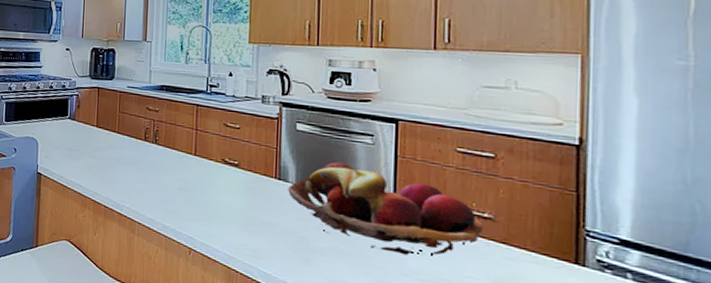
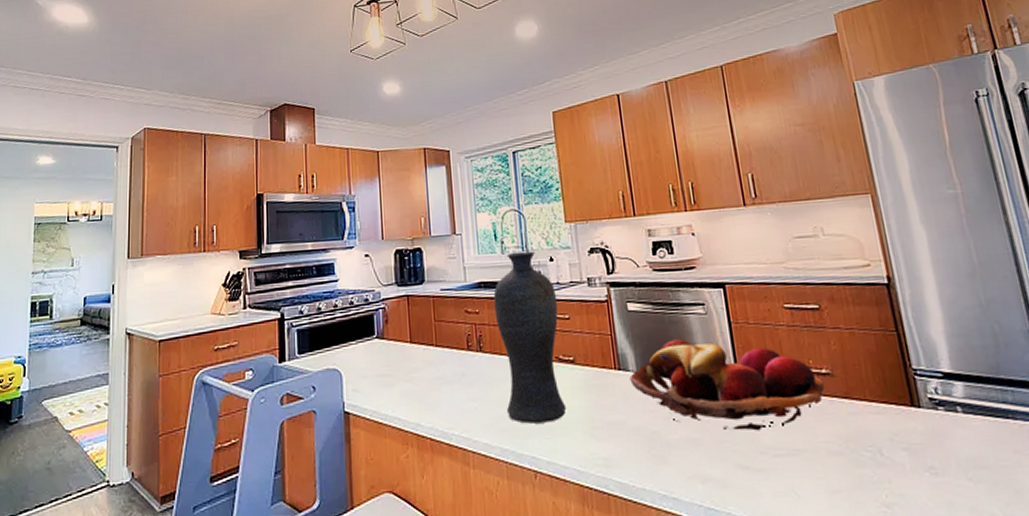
vase: none [172,63,231,212] -> present [493,251,567,424]

